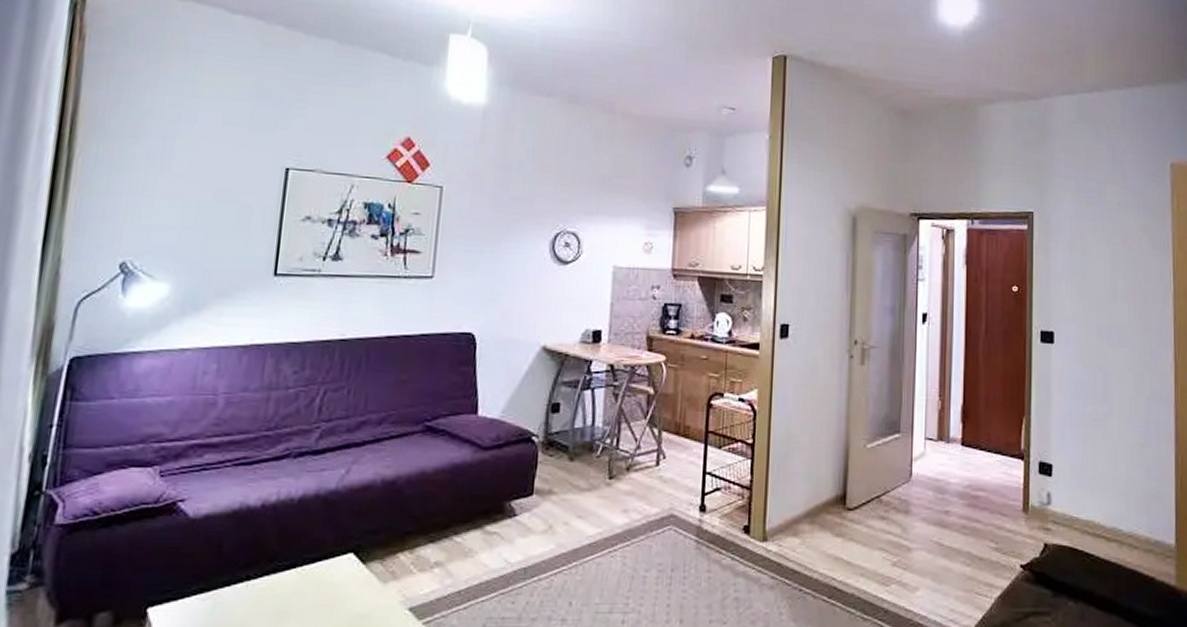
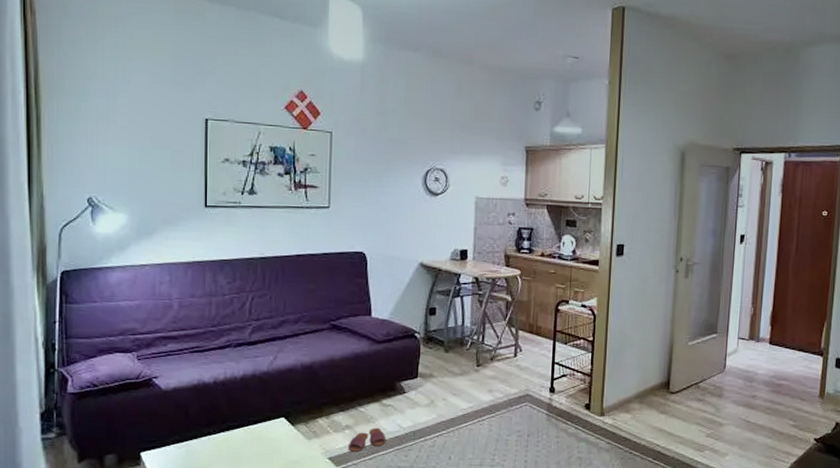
slippers: none [437,564,488,599] -> present [349,427,386,452]

